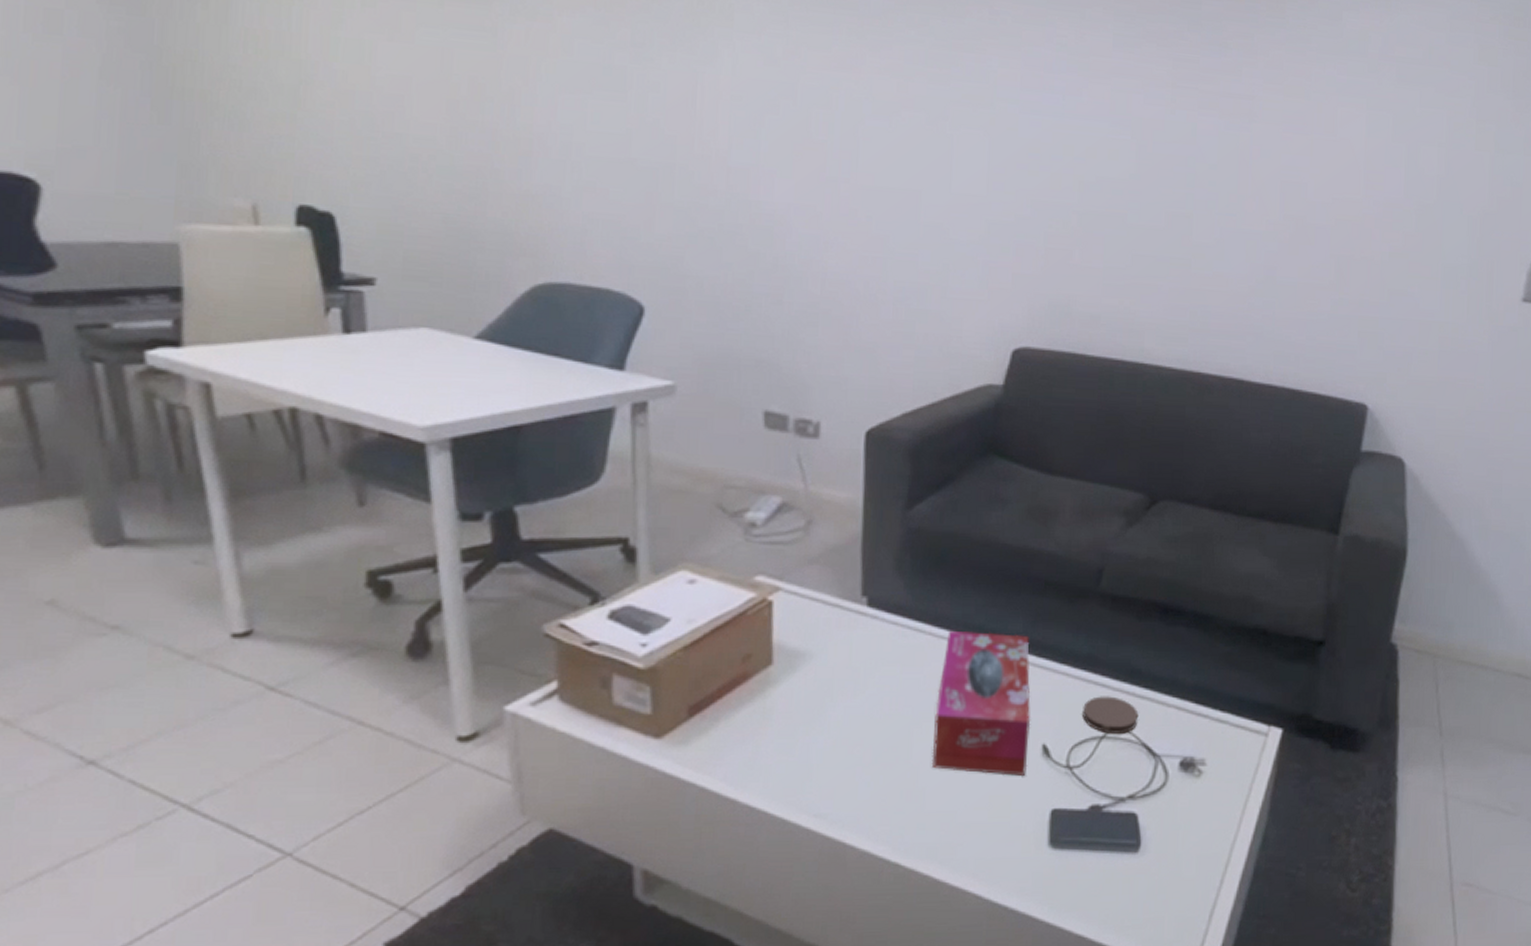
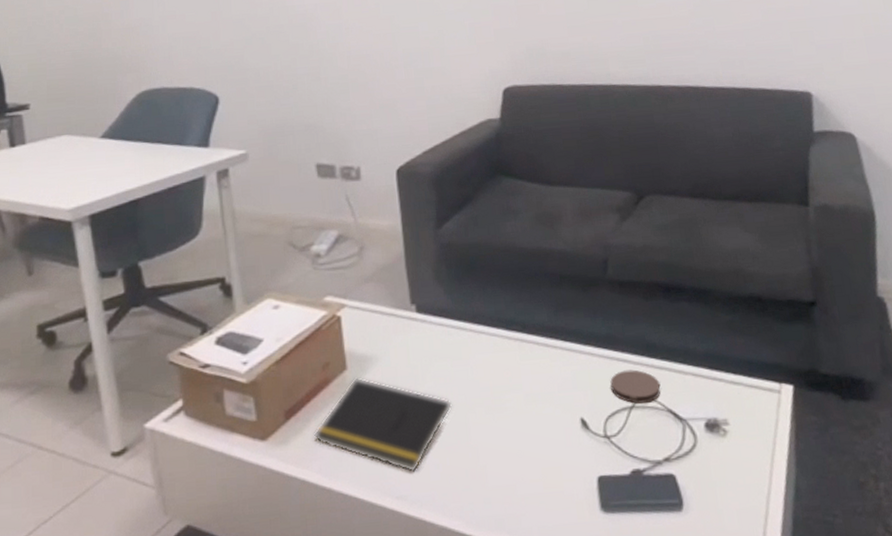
notepad: none [722,675,895,789] -> present [314,377,452,473]
tissue box: present [931,630,1031,777] -> none [484,323,571,449]

